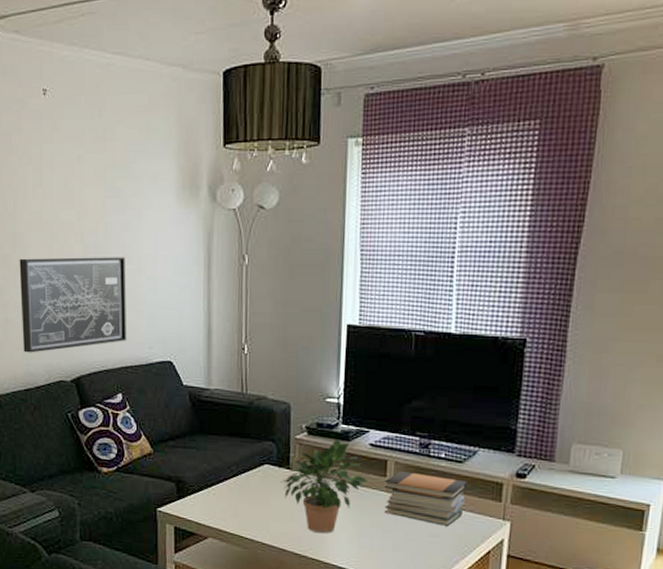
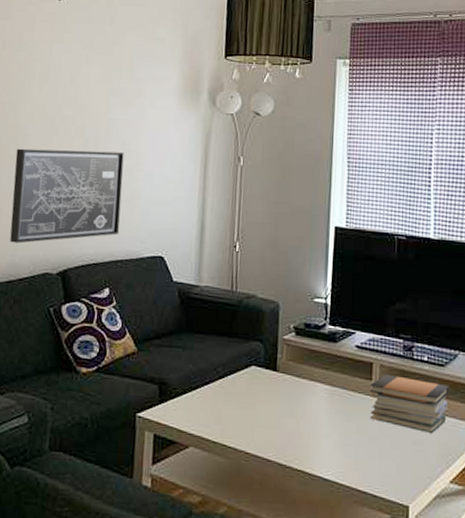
potted plant: present [278,439,370,534] -> none [265,340,356,442]

